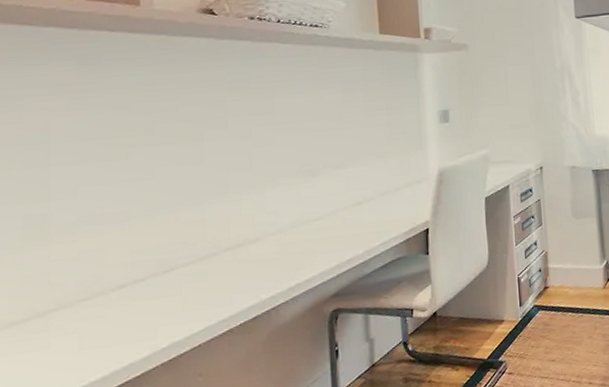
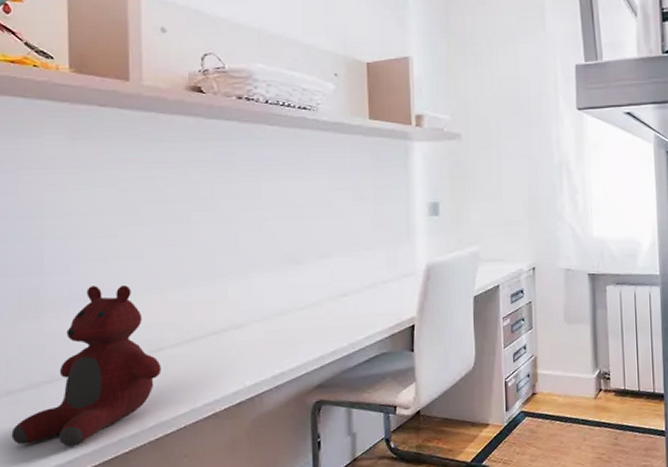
teddy bear: none [14,207,174,377] -> present [11,285,162,447]

